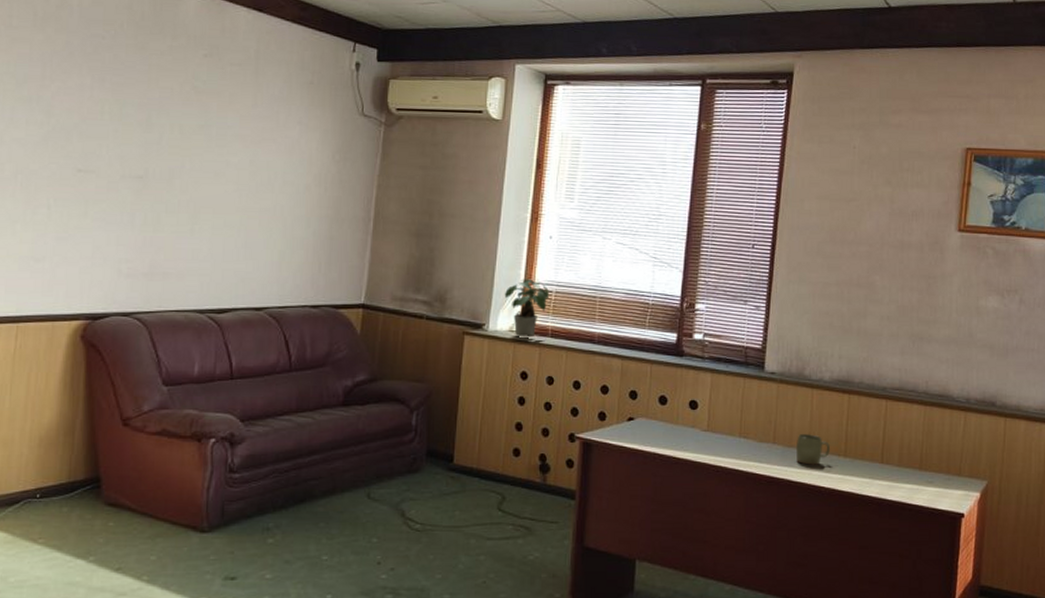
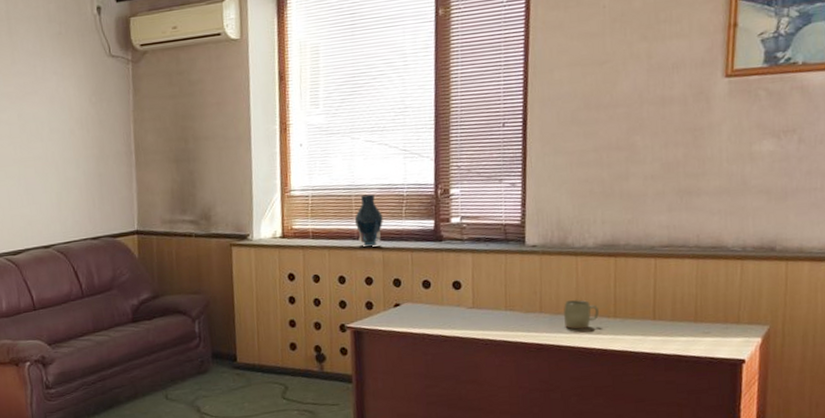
potted plant: present [504,279,550,338] -> none [263,187,307,243]
vase: none [596,298,626,353] -> present [354,194,383,247]

